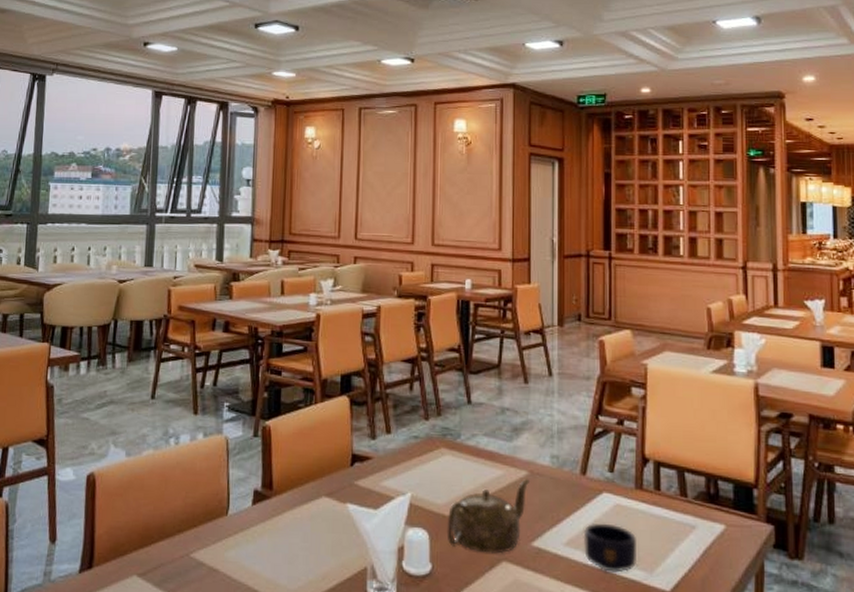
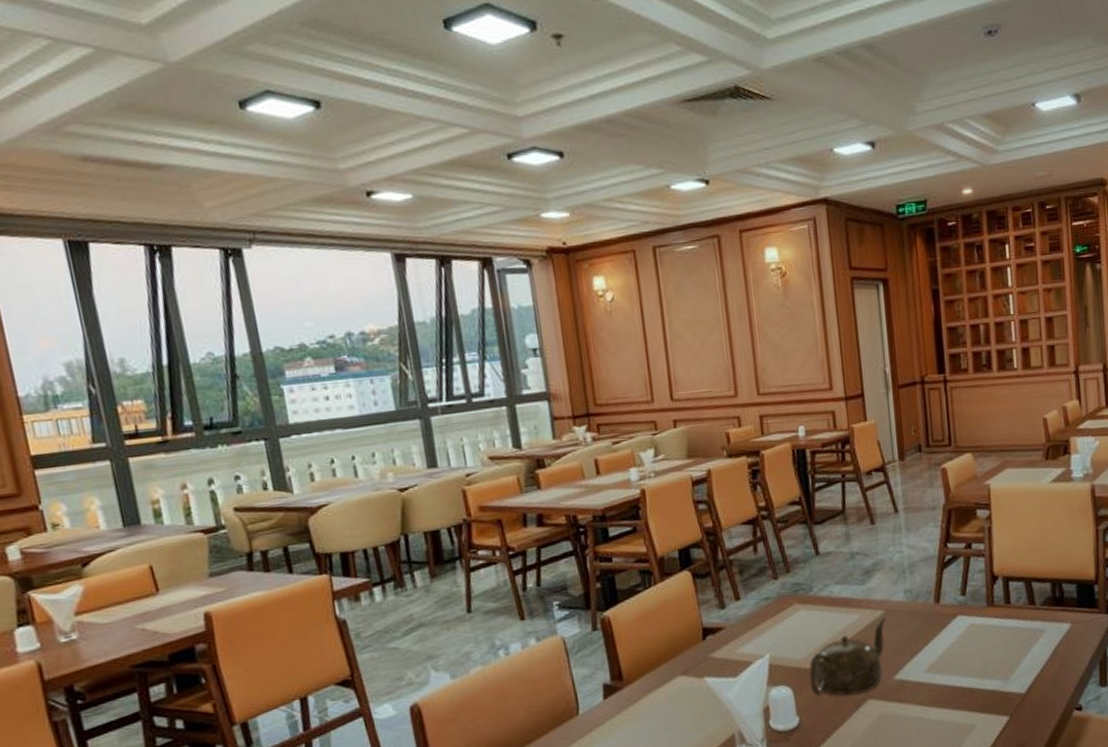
mug: present [583,522,638,573] -> none [941,642,994,688]

